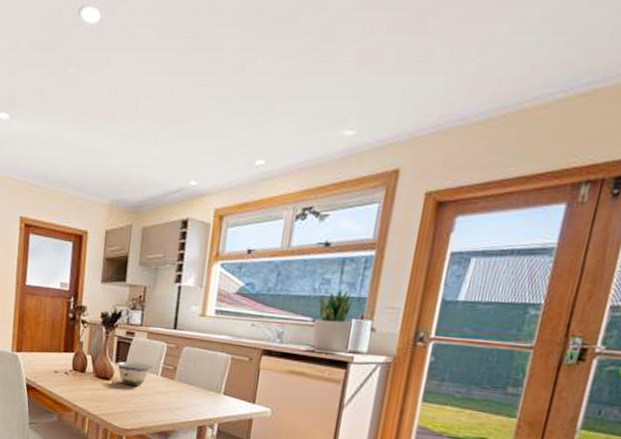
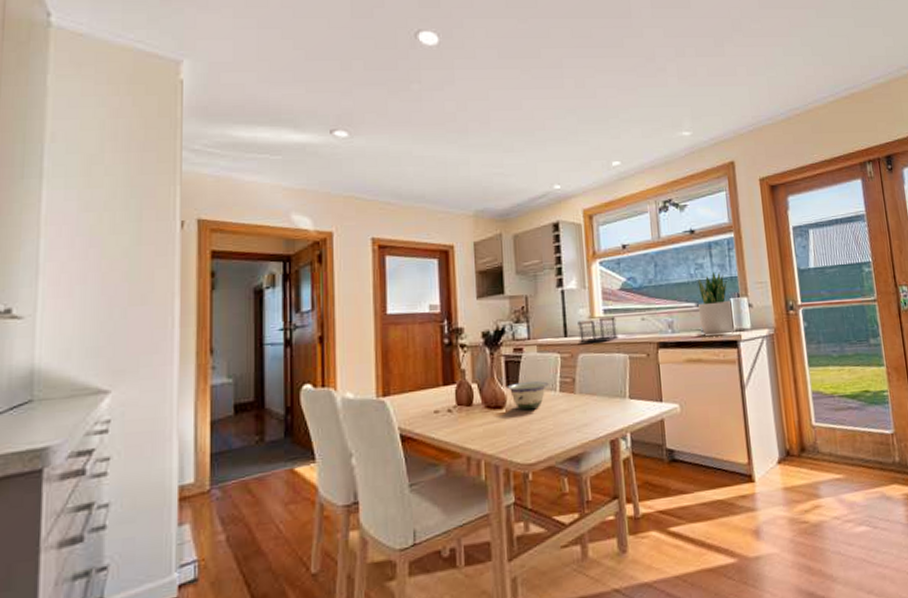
dish rack: none [186,317,227,341] -> present [577,317,619,345]

